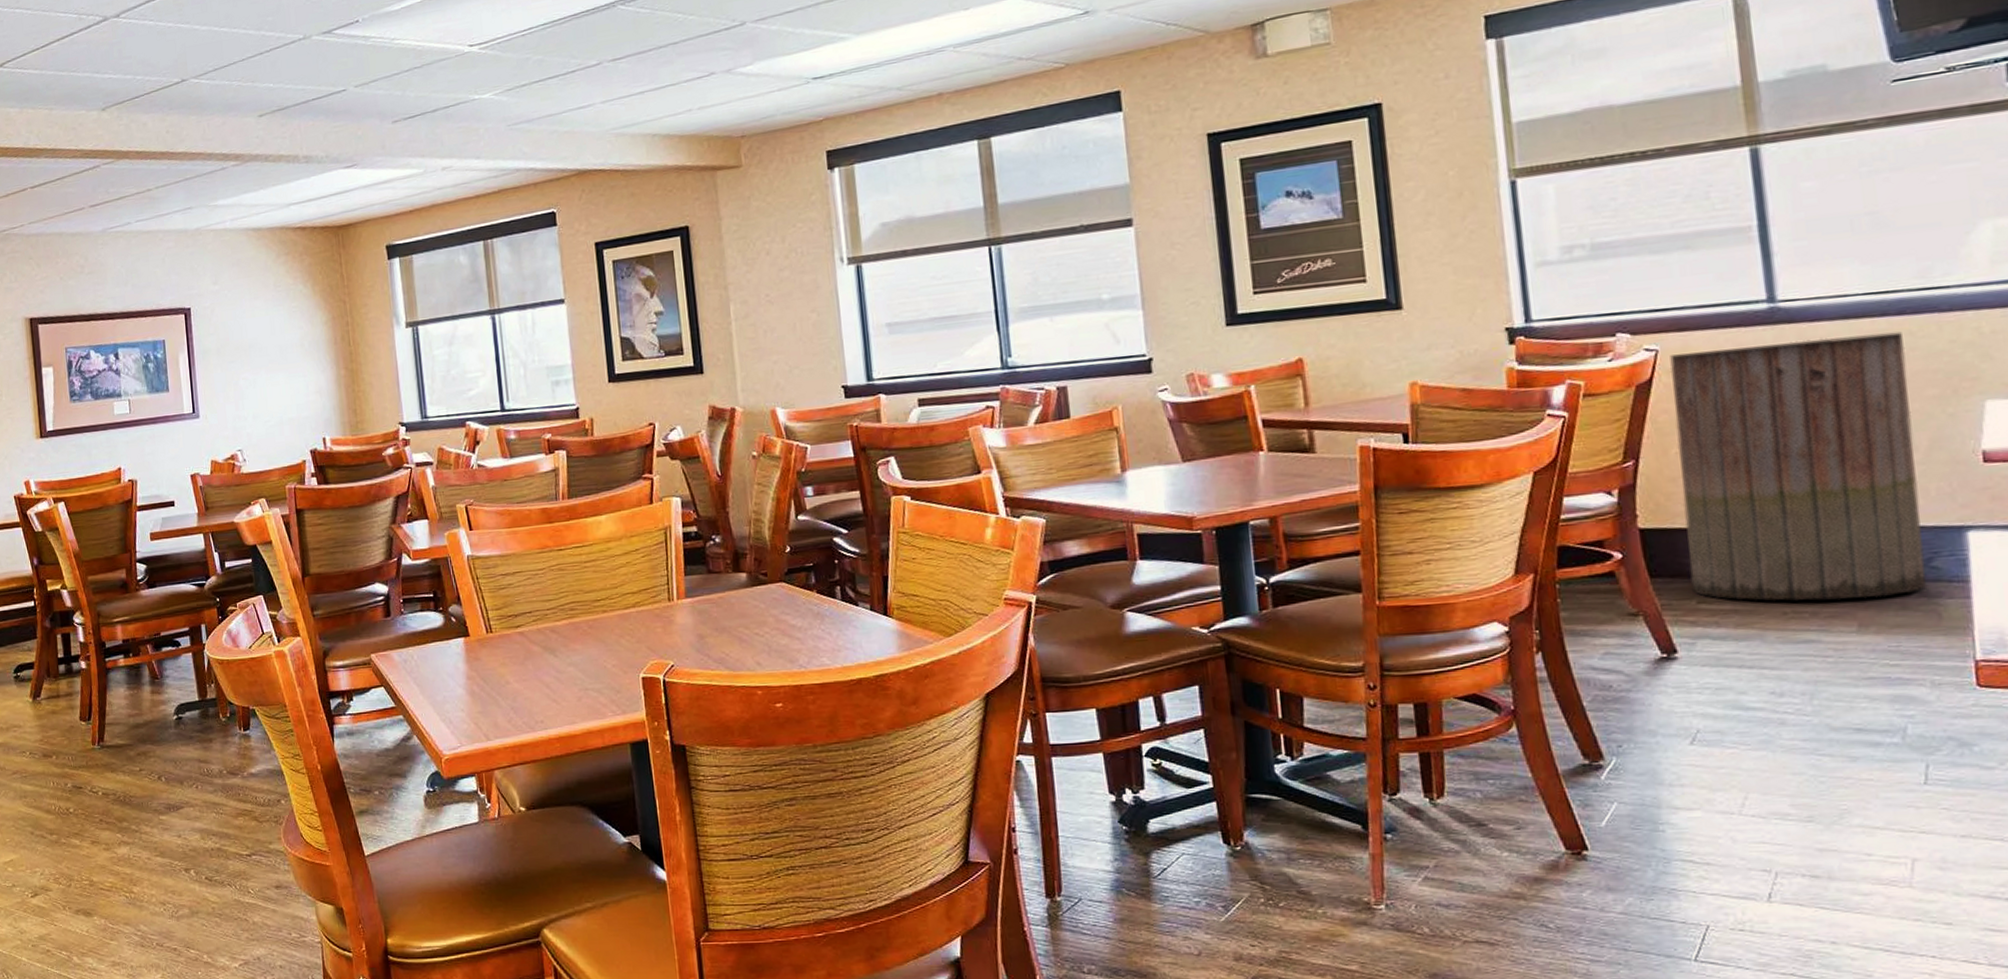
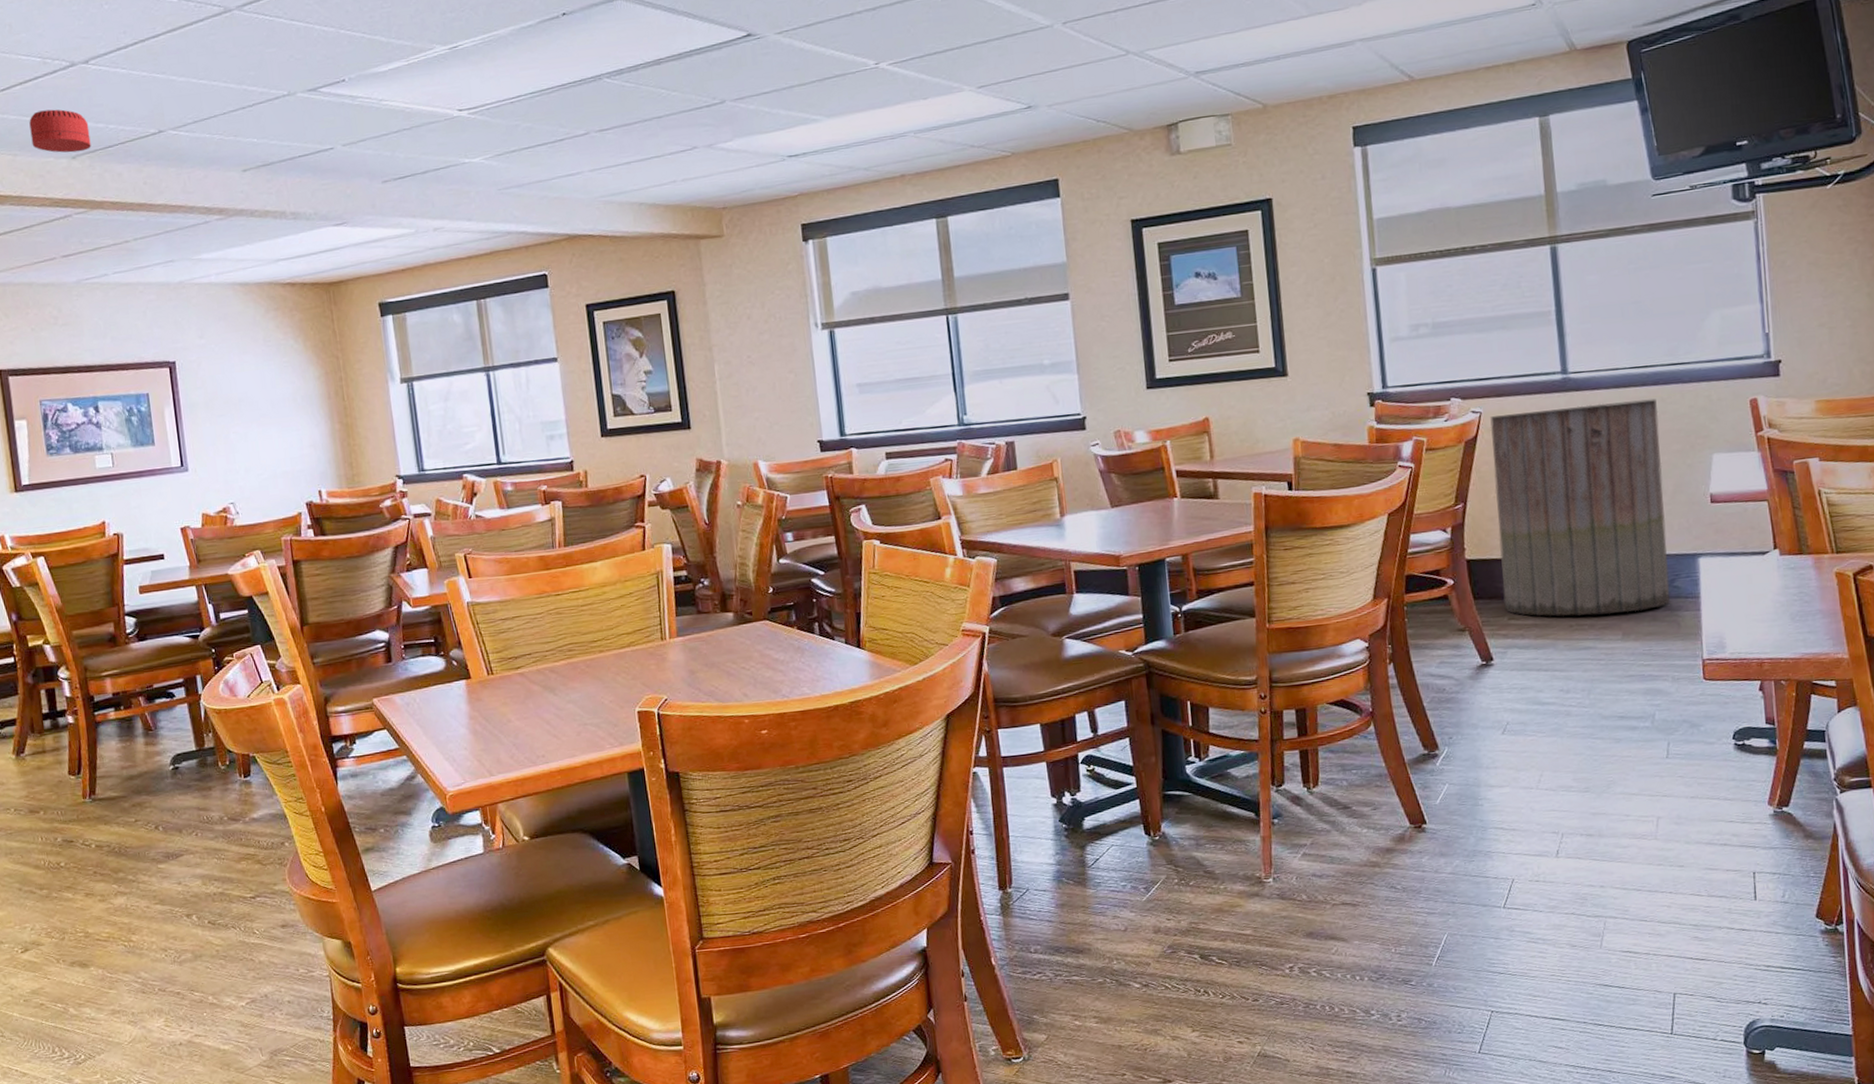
smoke detector: none [64,63,120,106] -> present [29,109,91,153]

